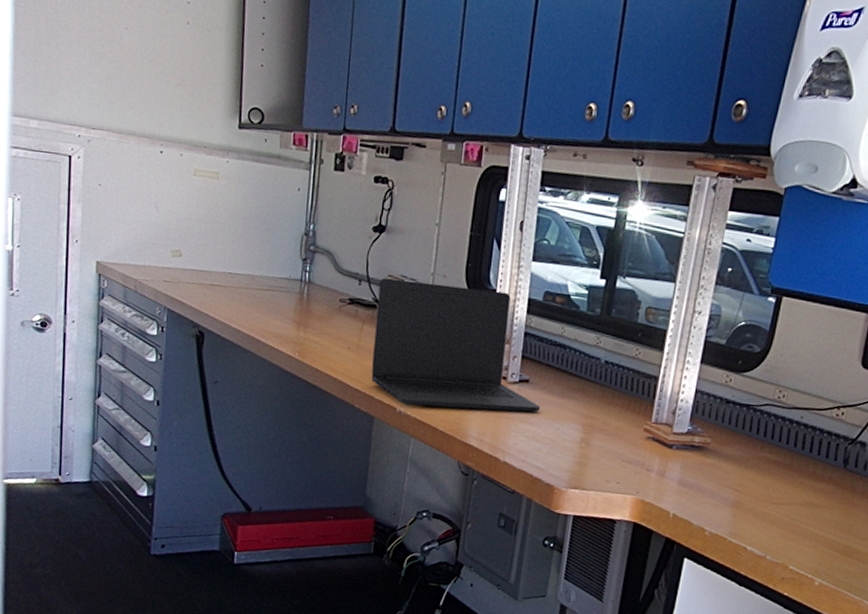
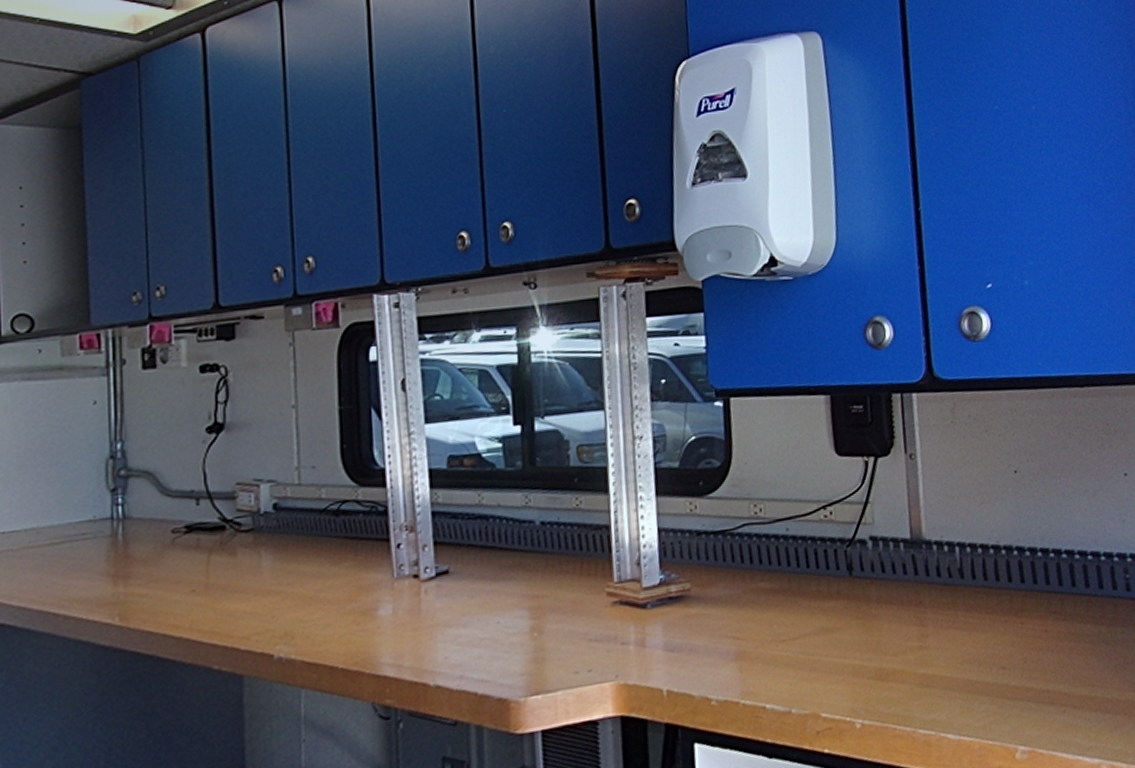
laptop: present [371,278,541,413] -> none [225,468,471,647]

